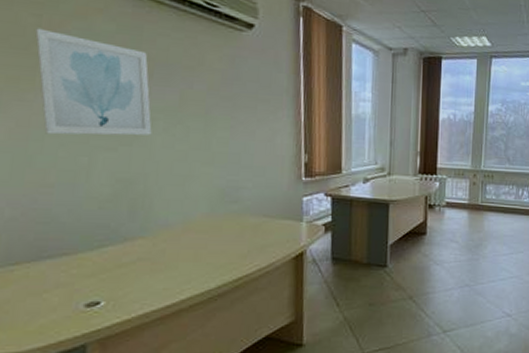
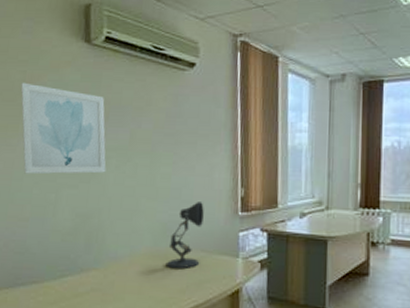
desk lamp: none [224,167,266,235] -> present [165,202,204,269]

